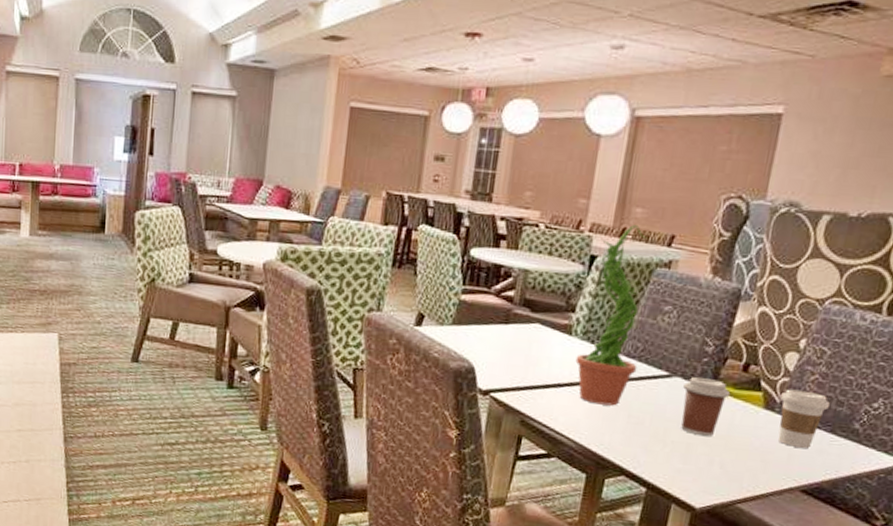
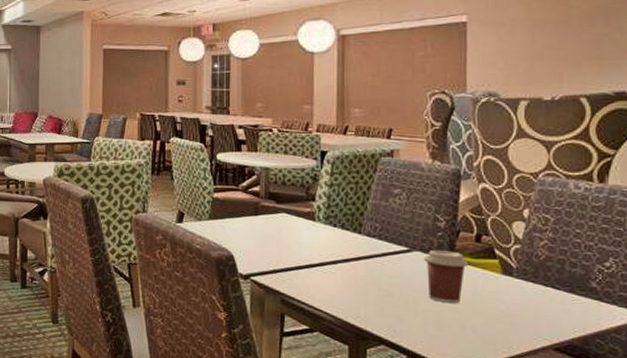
potted plant: present [575,225,654,406] -> none [322,123,379,281]
coffee cup: present [777,389,830,448] -> none [516,255,563,309]

